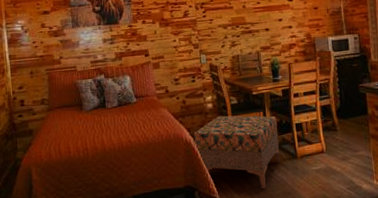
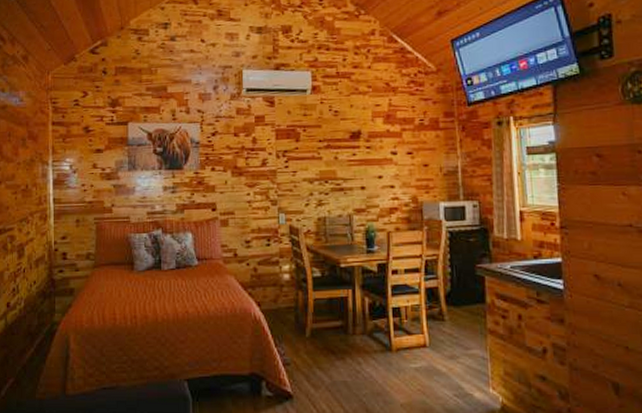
ottoman: present [193,115,280,188] -> none [264,290,370,385]

